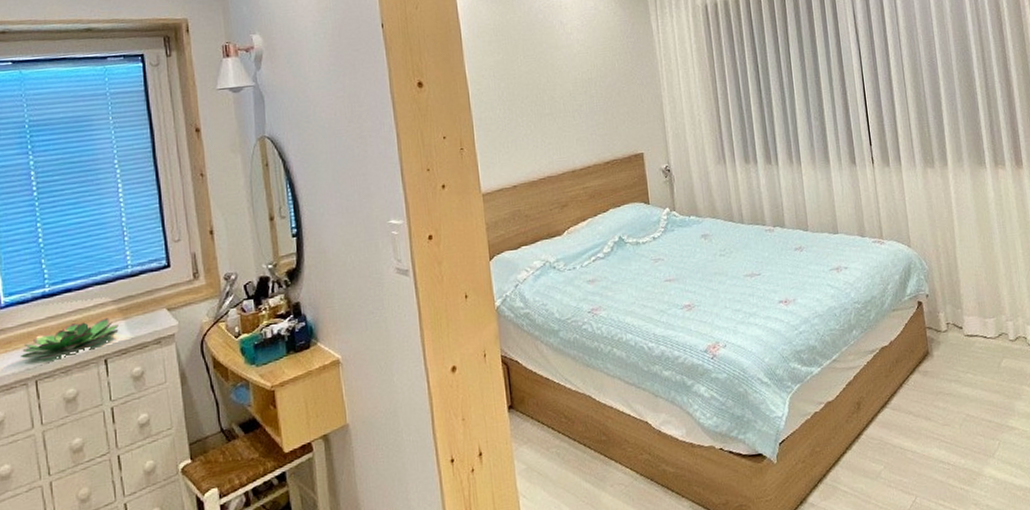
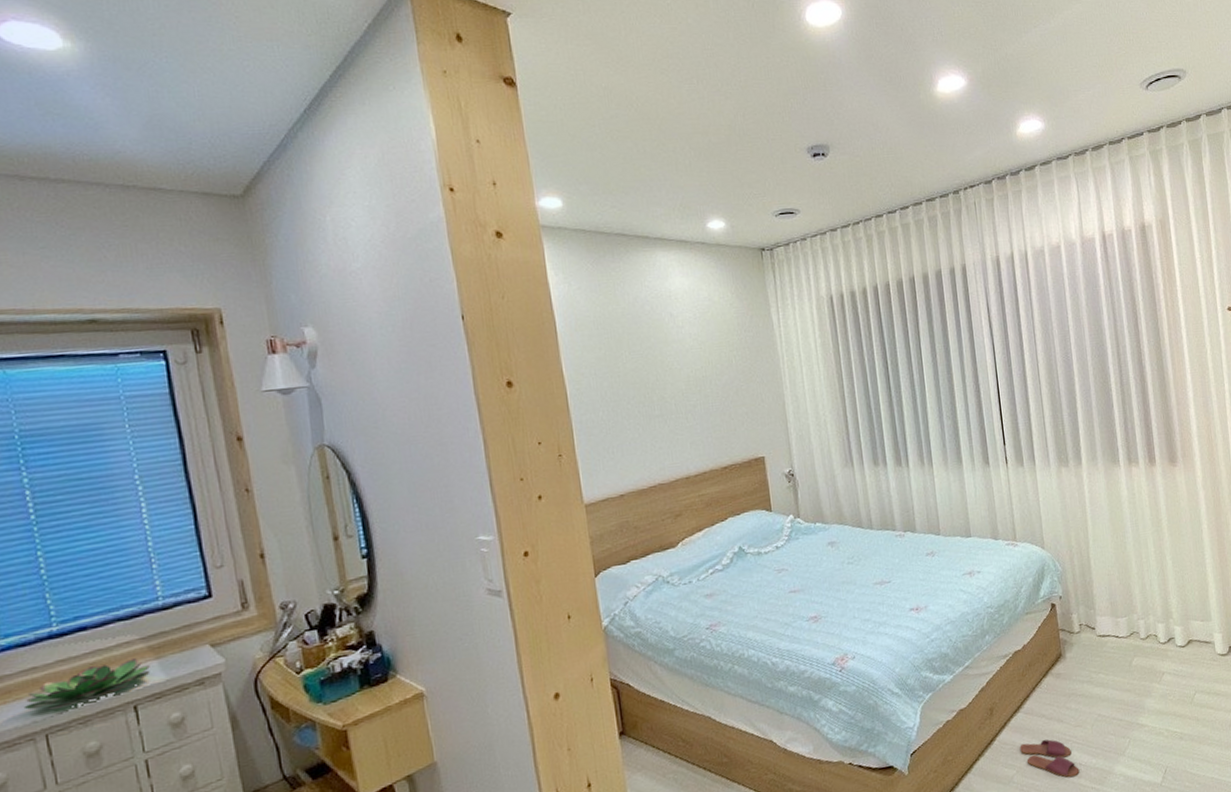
slippers: none [887,437,948,477] -> present [1019,739,1080,777]

